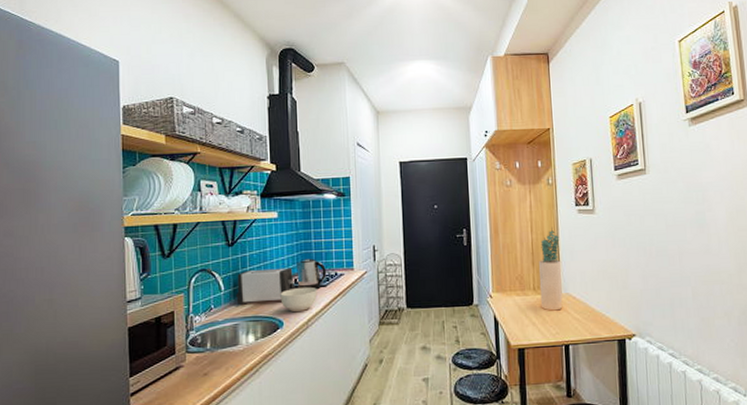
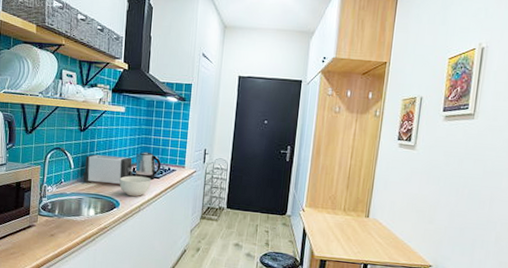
vase: present [538,227,563,311] -> none [348,156,377,233]

